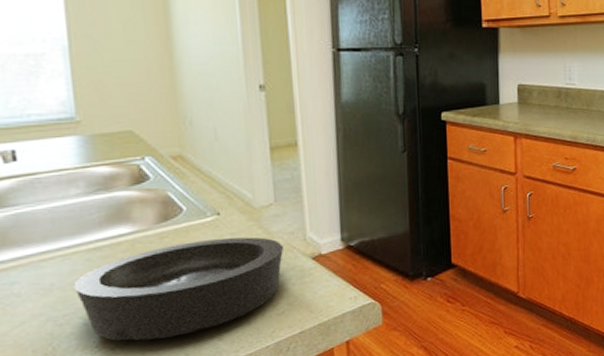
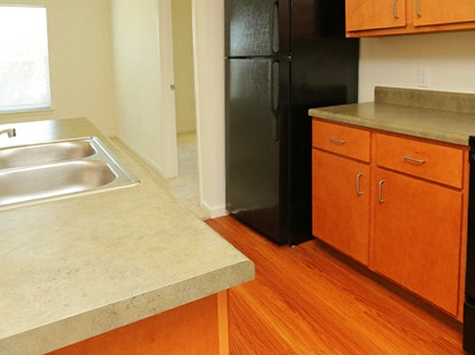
bowl: present [73,237,284,341] -> none [46,200,184,270]

